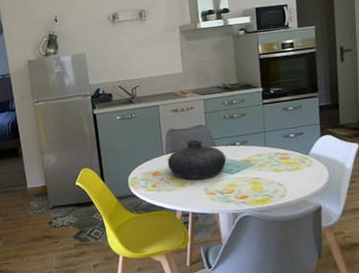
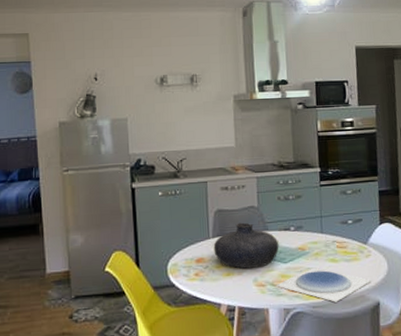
plate: none [224,177,313,207] -> present [276,267,372,302]

